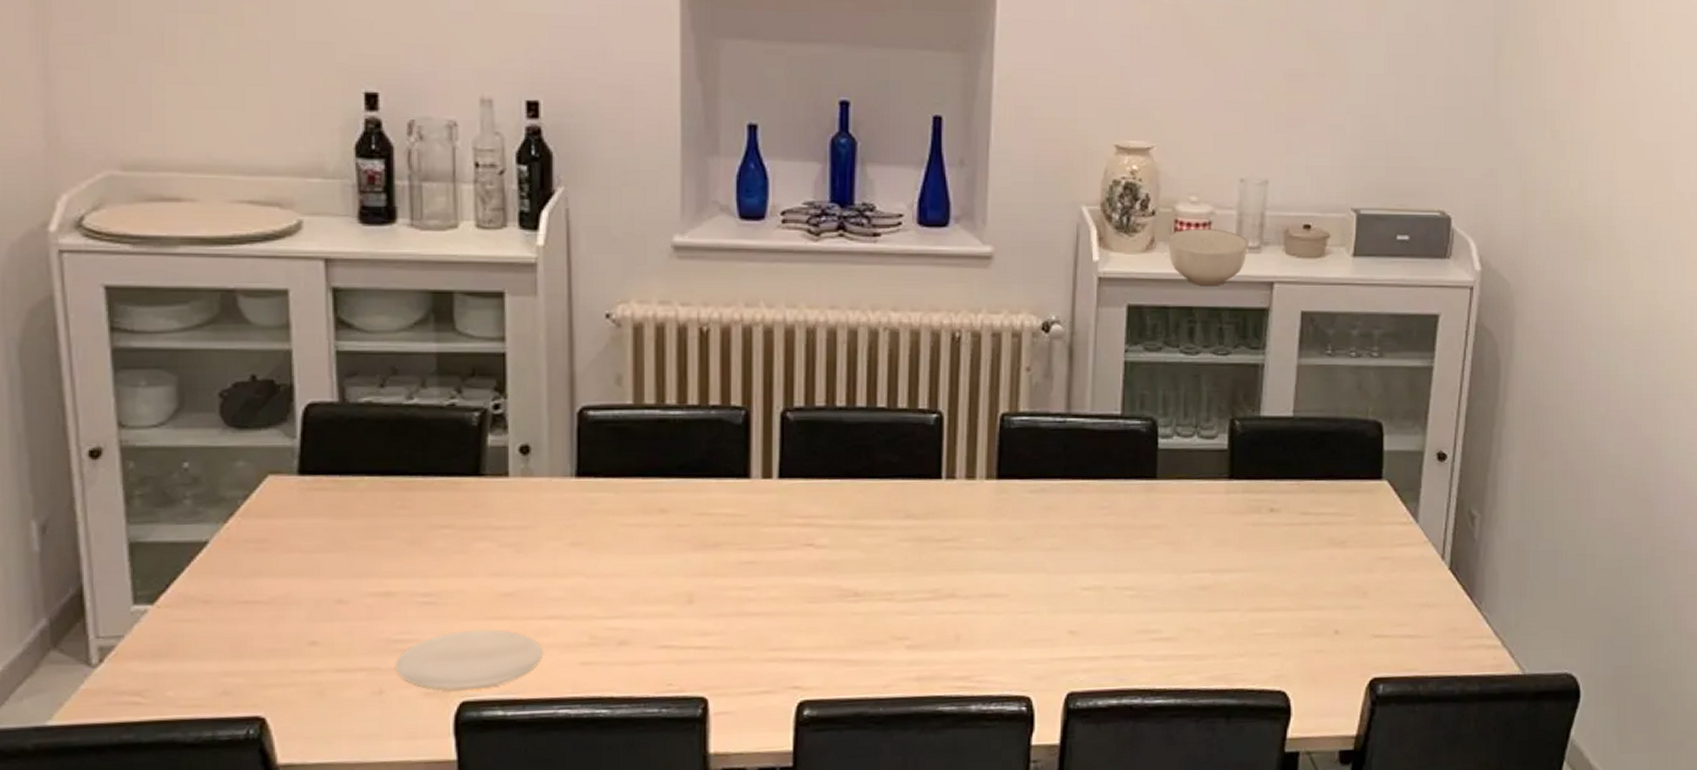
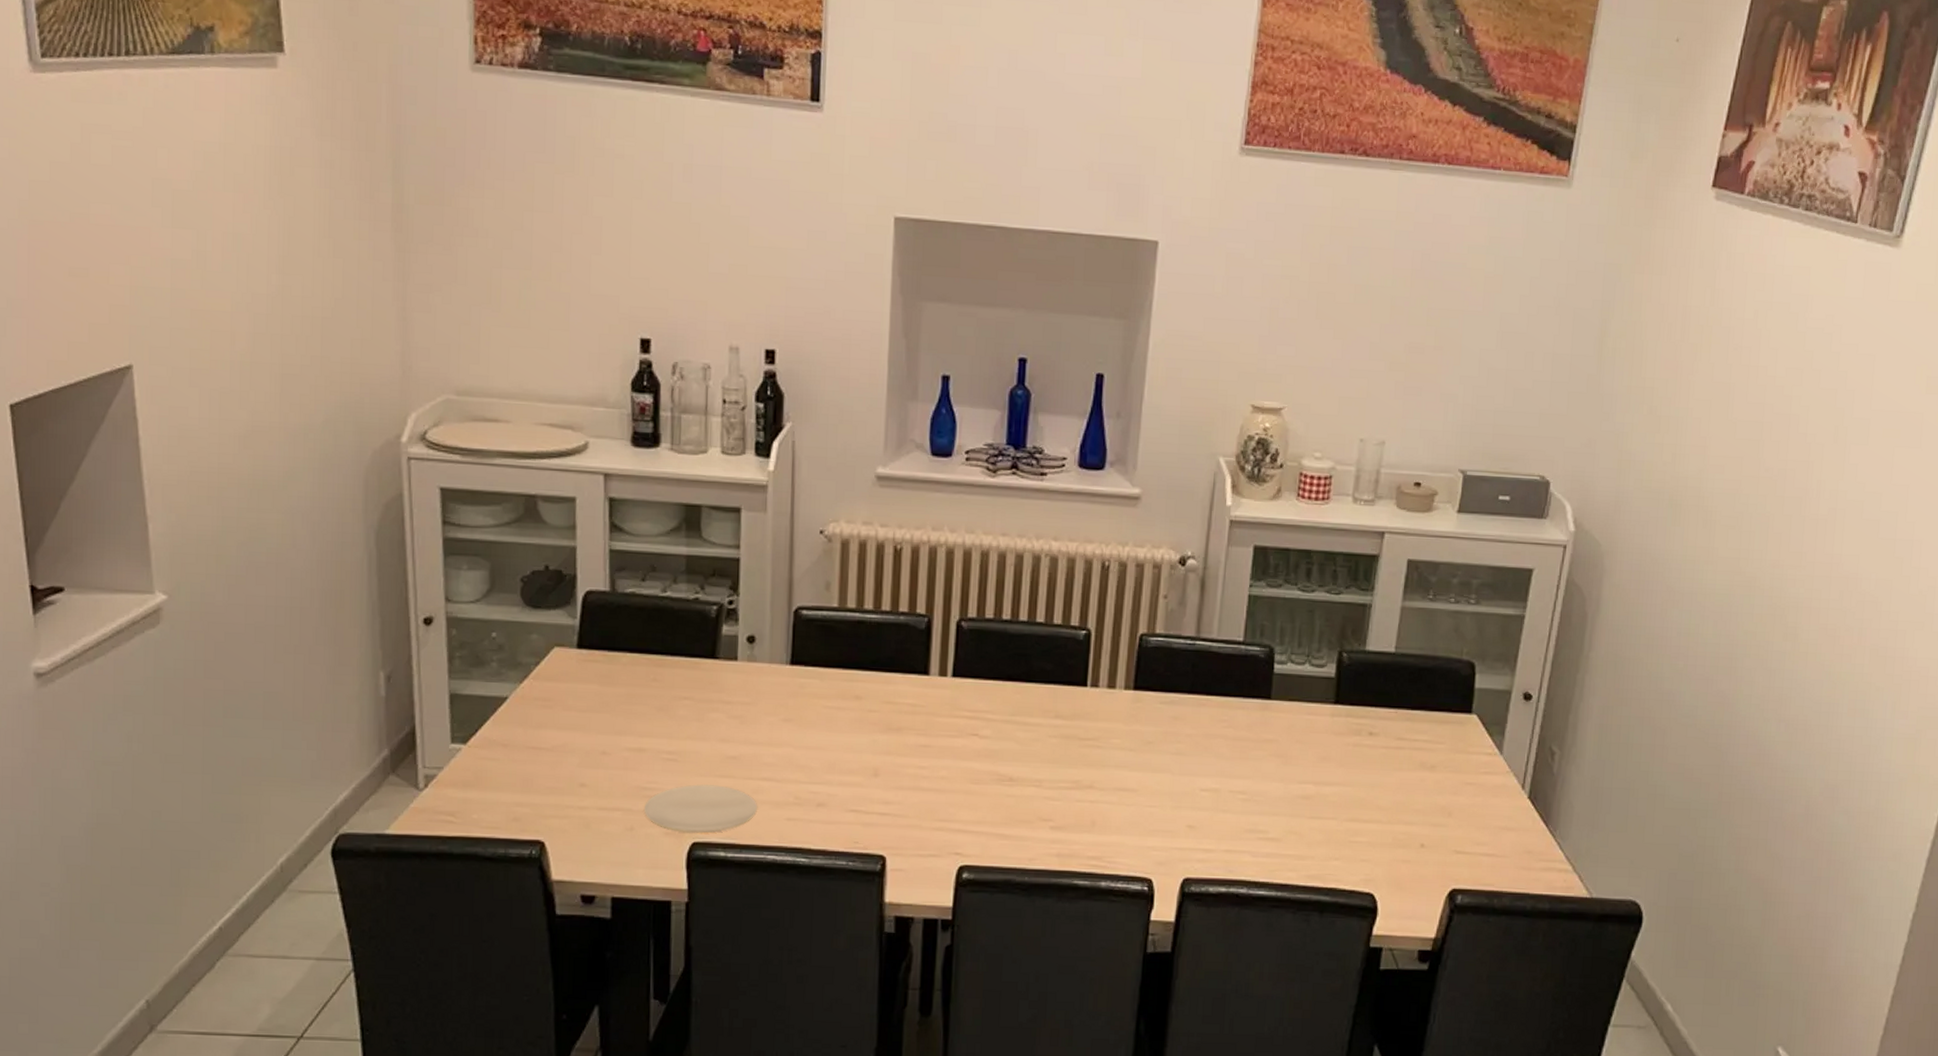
bowl: present [1168,228,1250,287] -> none [1292,481,1365,534]

